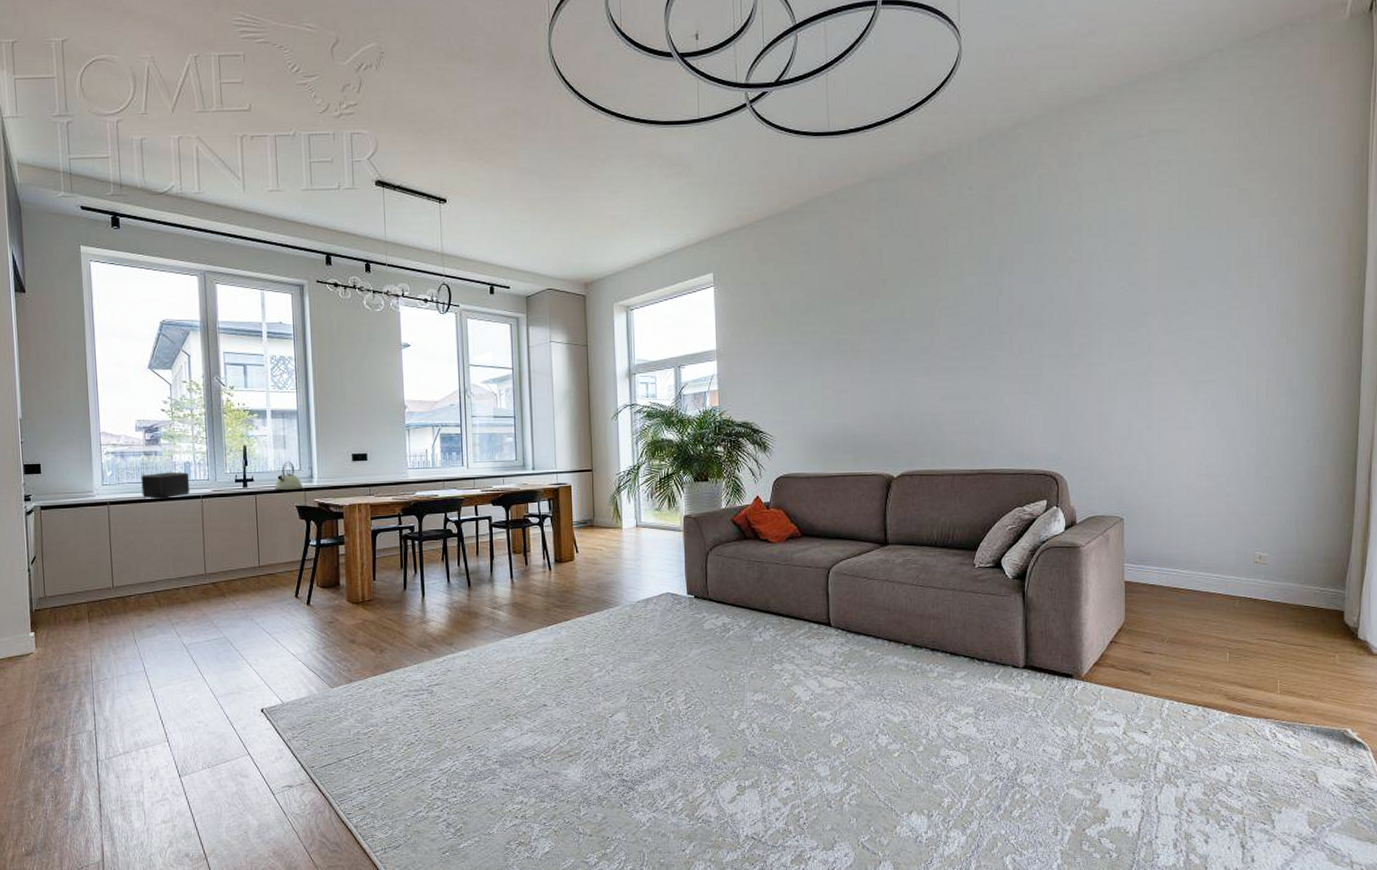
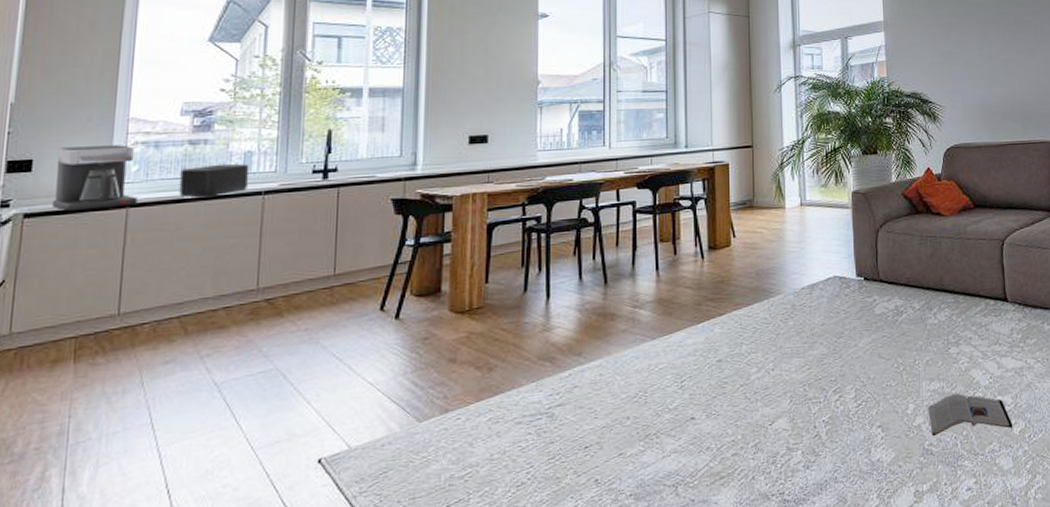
coffee maker: none [56,454,115,506] -> present [51,145,138,212]
kettle: present [274,461,303,491] -> none [364,147,403,181]
magazine: none [751,706,832,741] -> present [928,394,1013,437]

